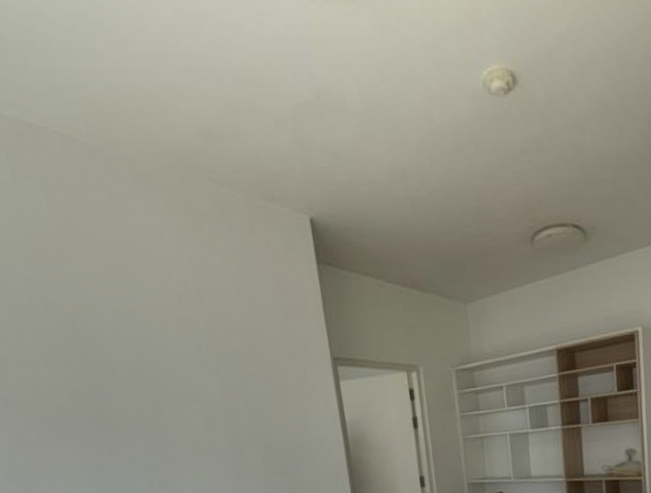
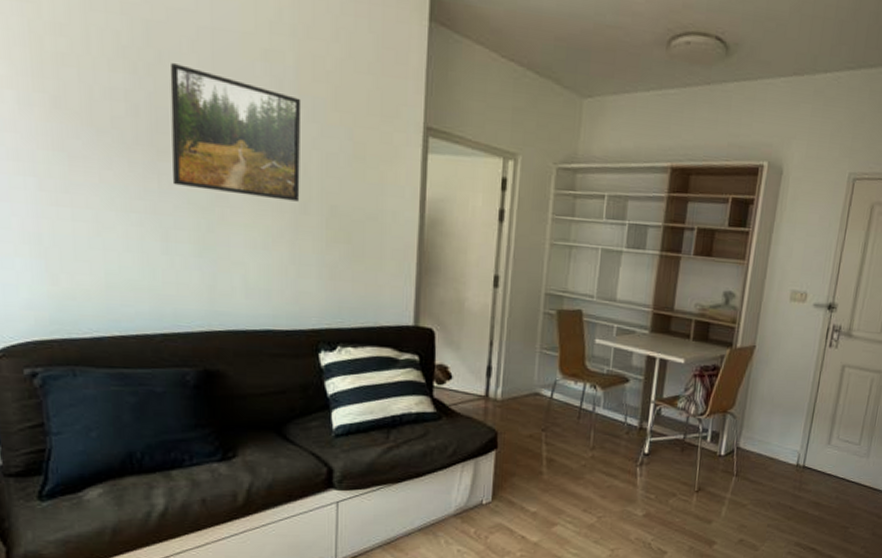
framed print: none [98,346,236,454] -> present [169,62,302,202]

